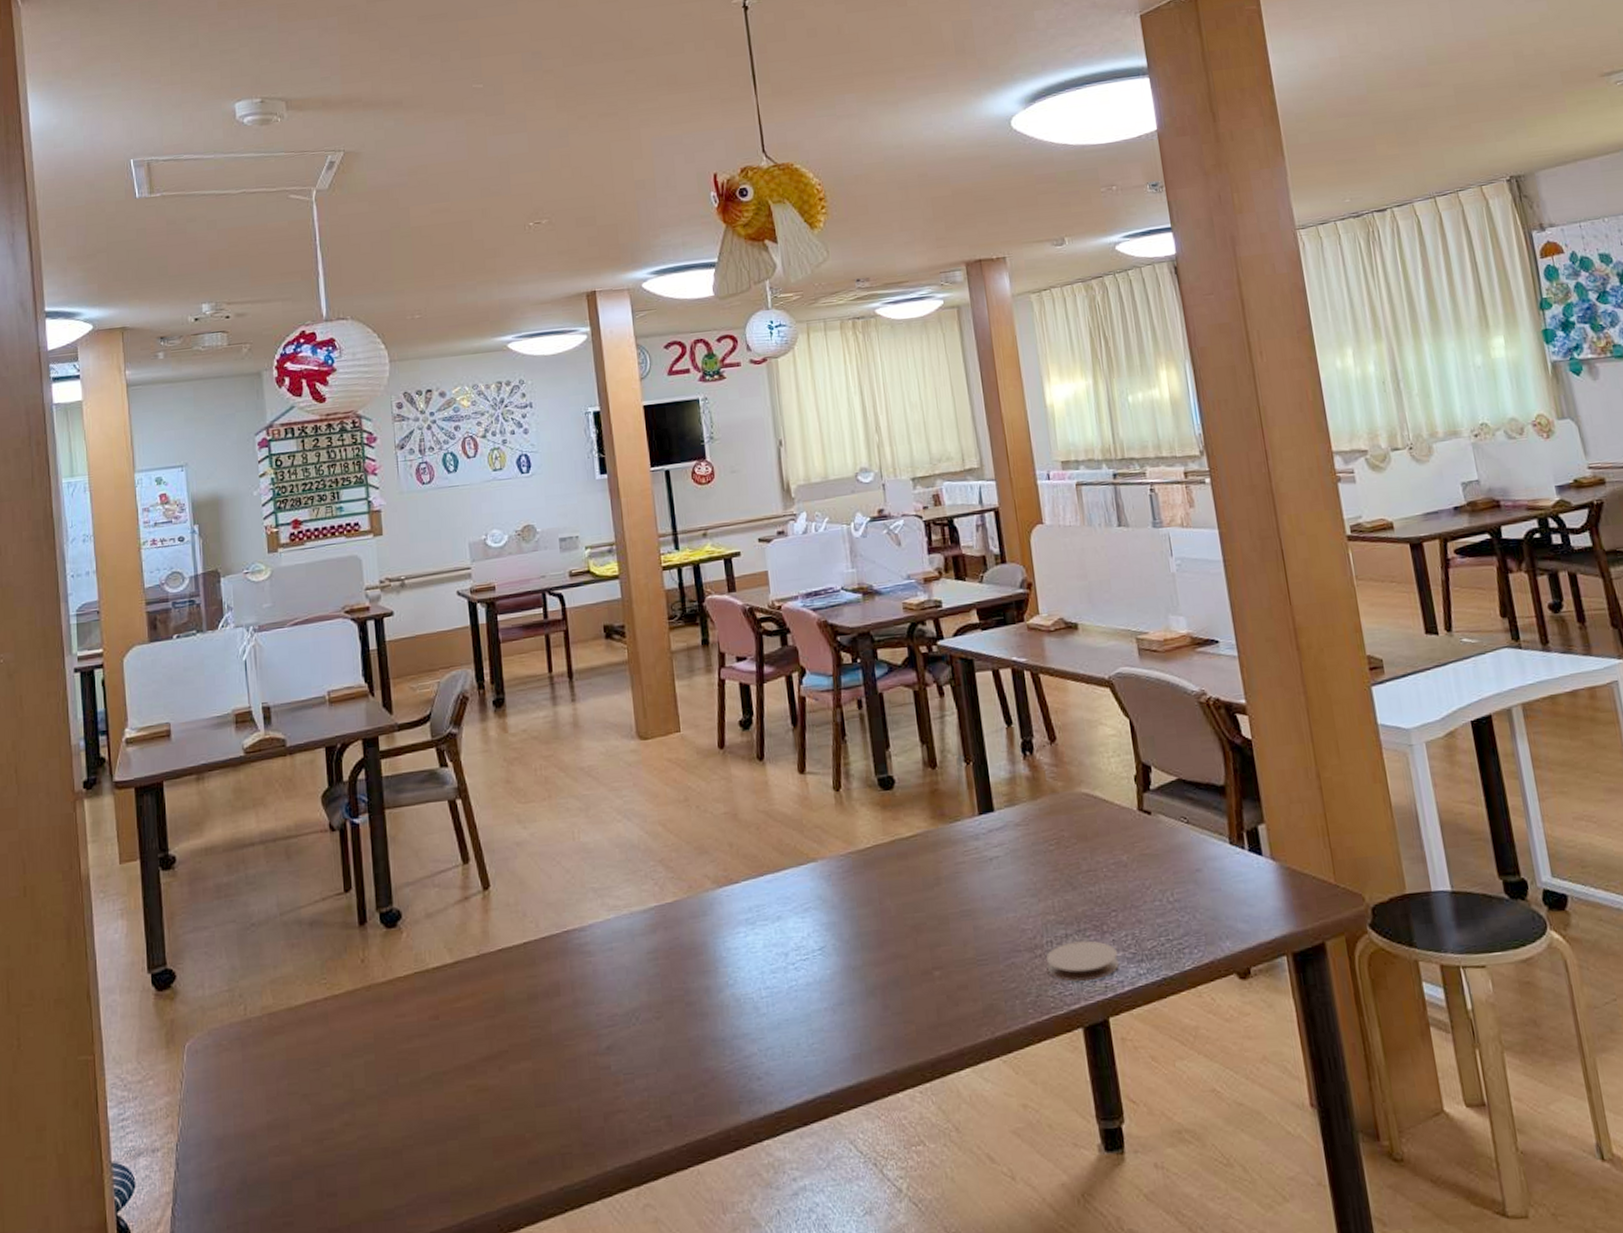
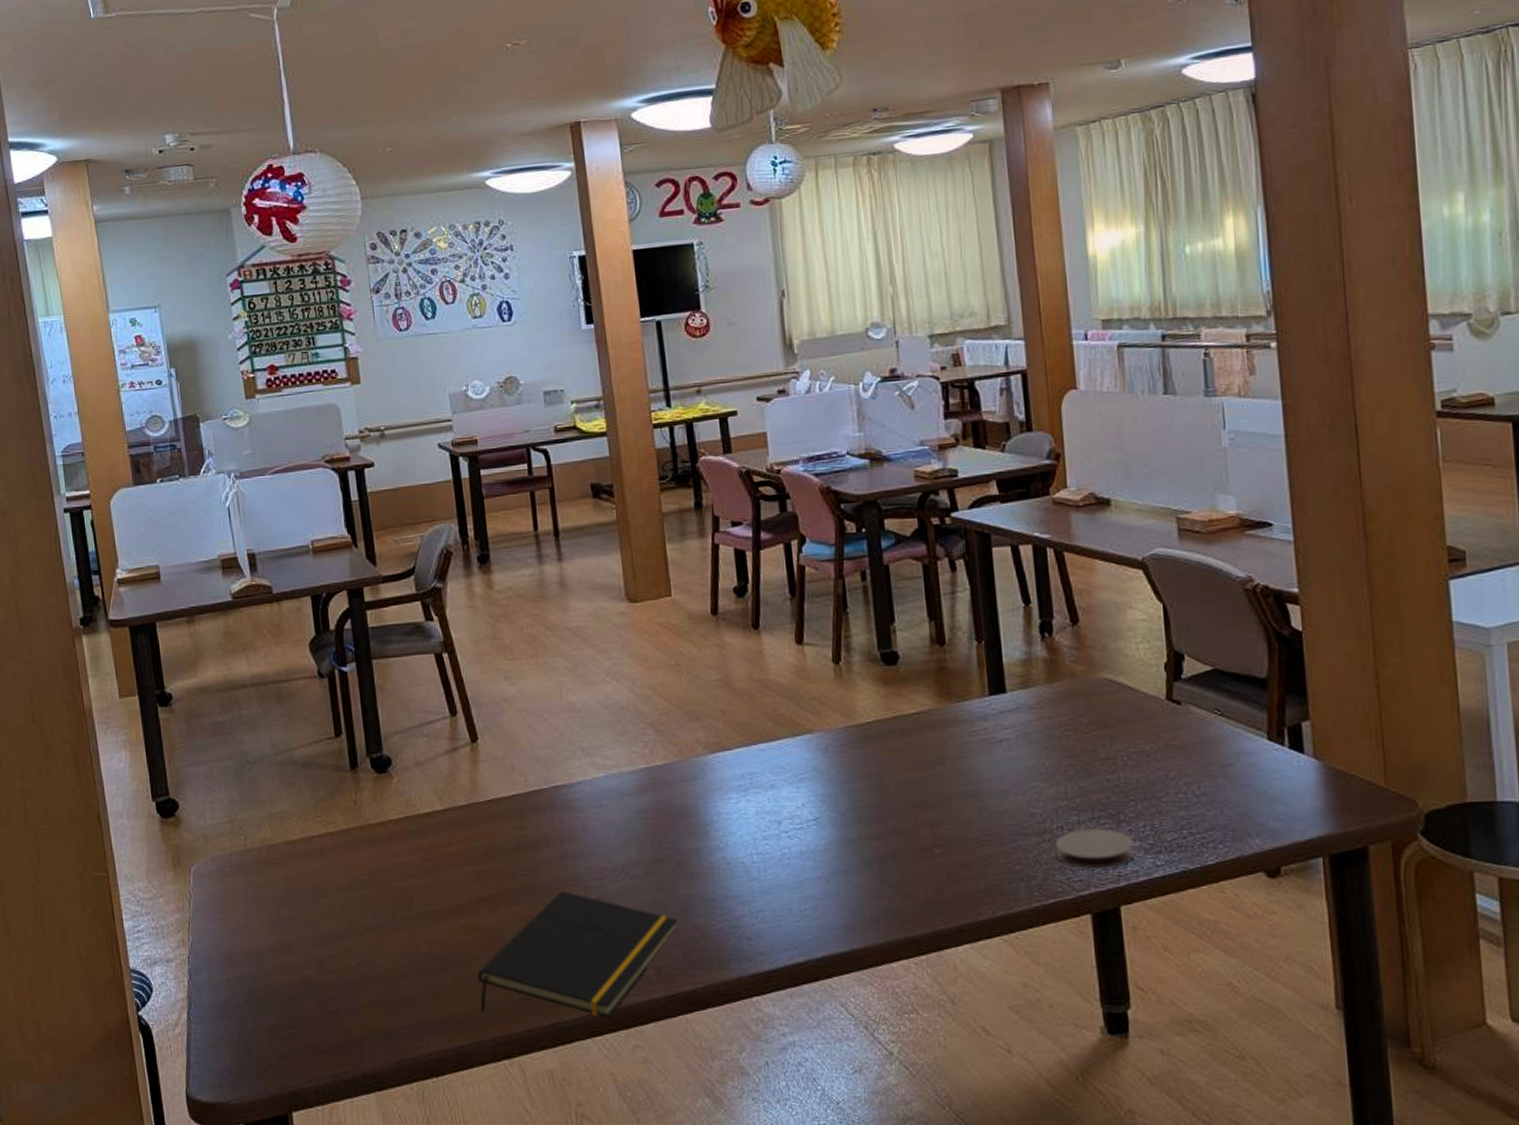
notepad: none [485,1040,689,1180] -> present [478,890,678,1018]

